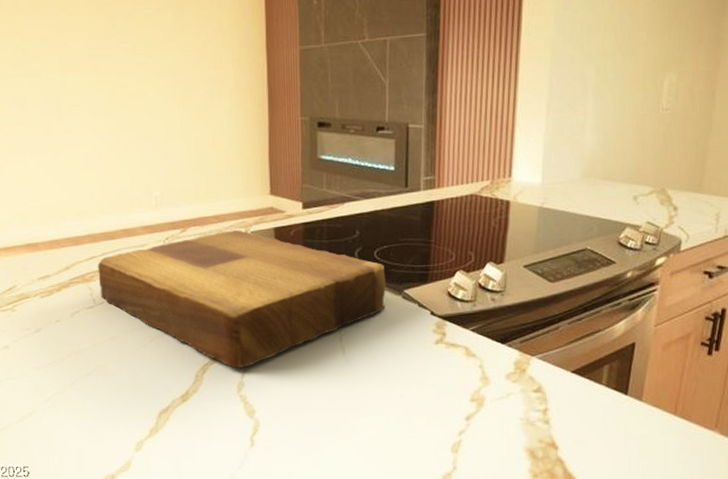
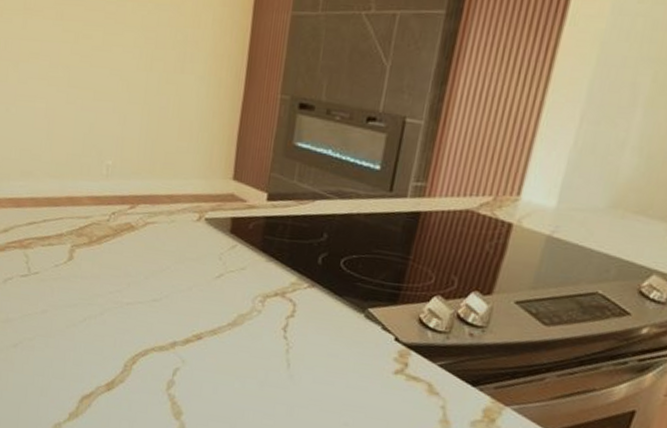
cutting board: present [98,229,386,369] -> none [36,213,350,366]

